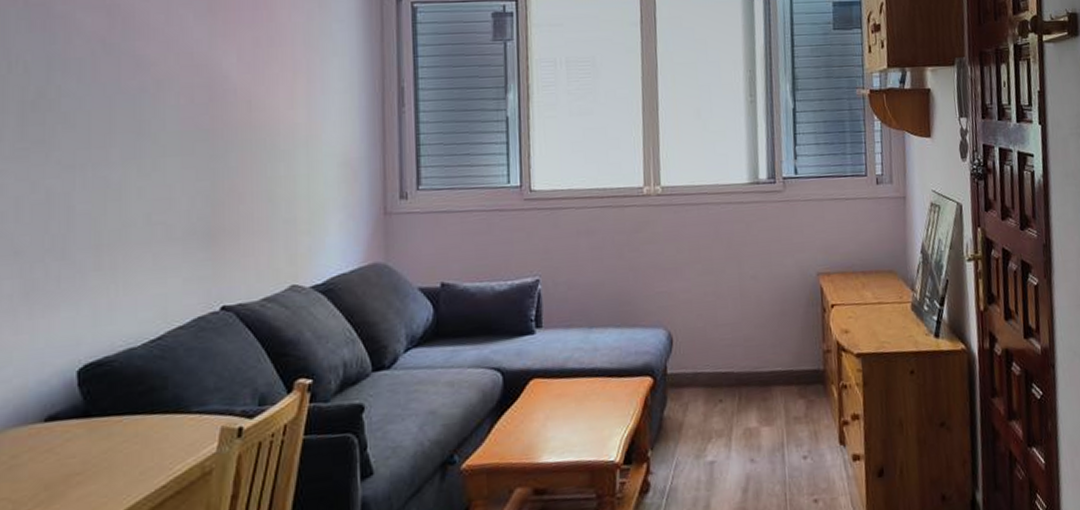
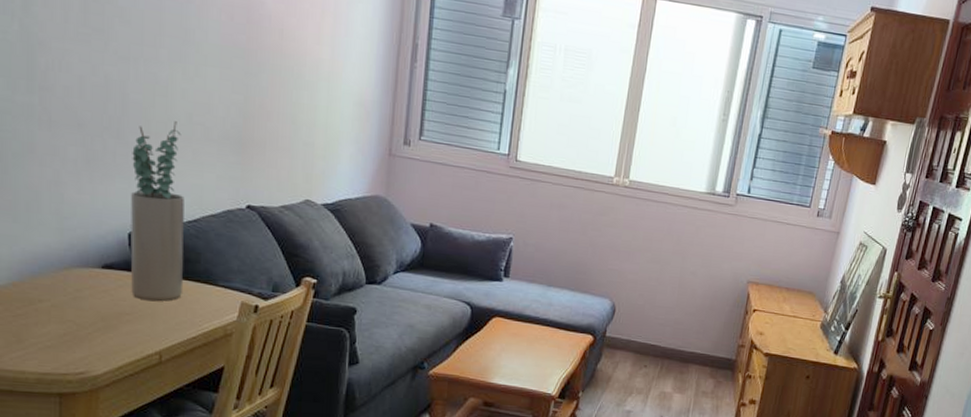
vase: none [78,226,148,452] -> present [130,121,184,301]

